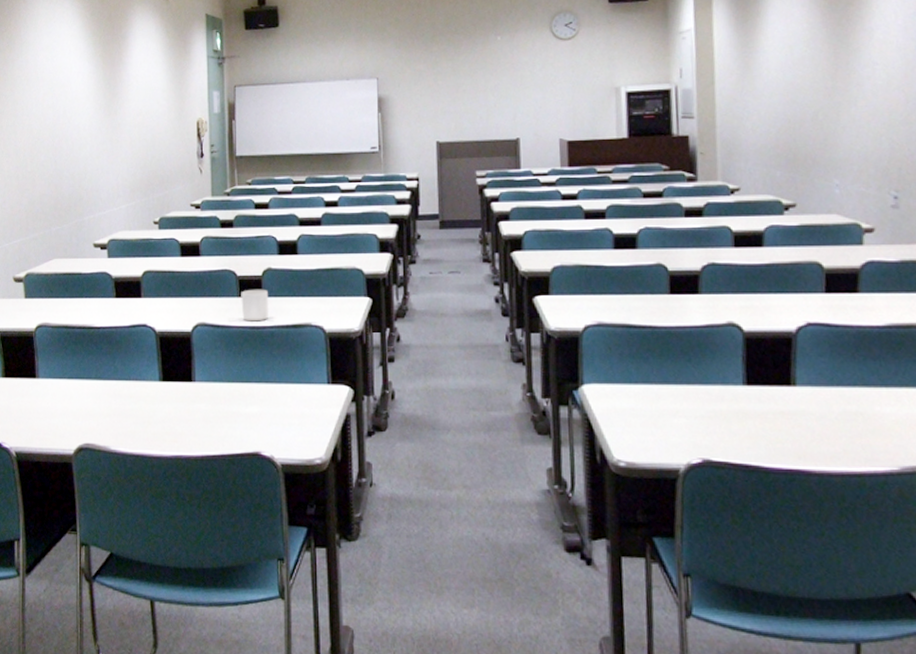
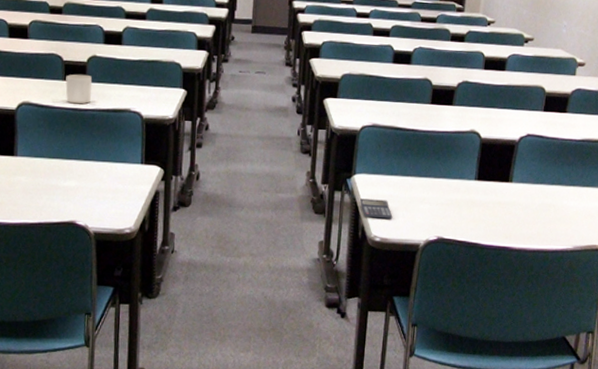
calculator: none [593,414,639,438] -> present [360,198,393,219]

